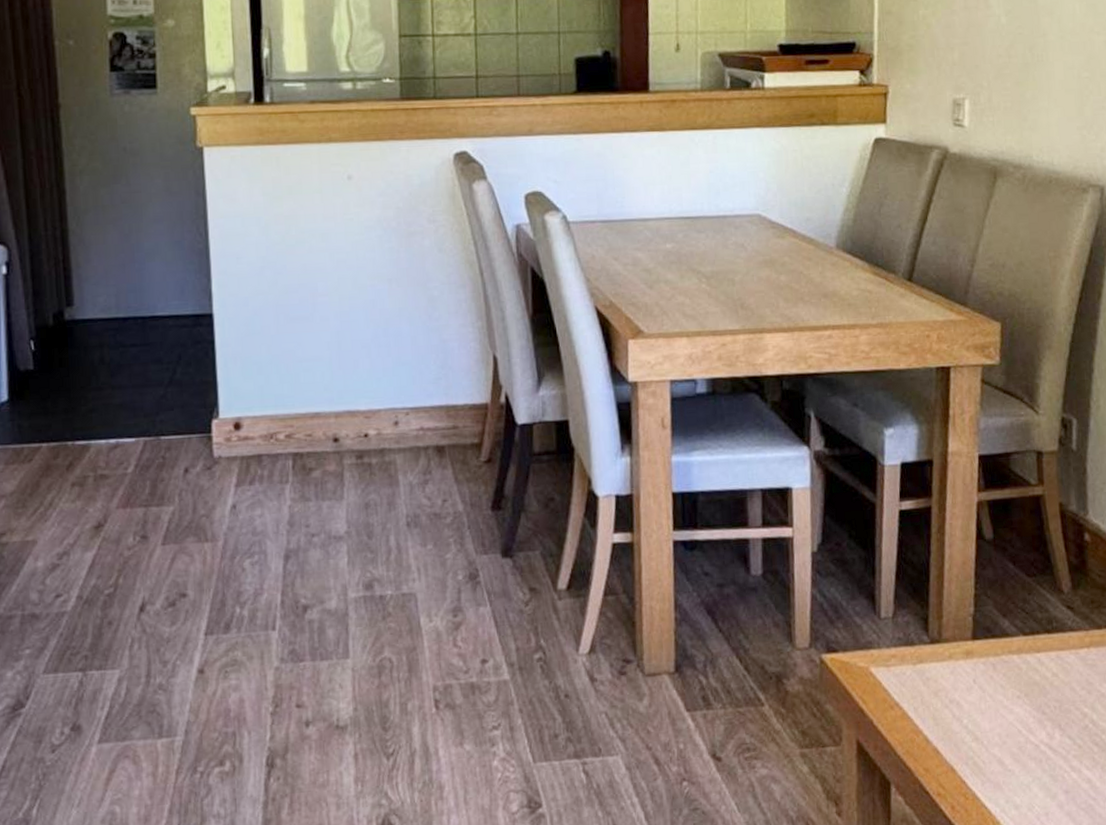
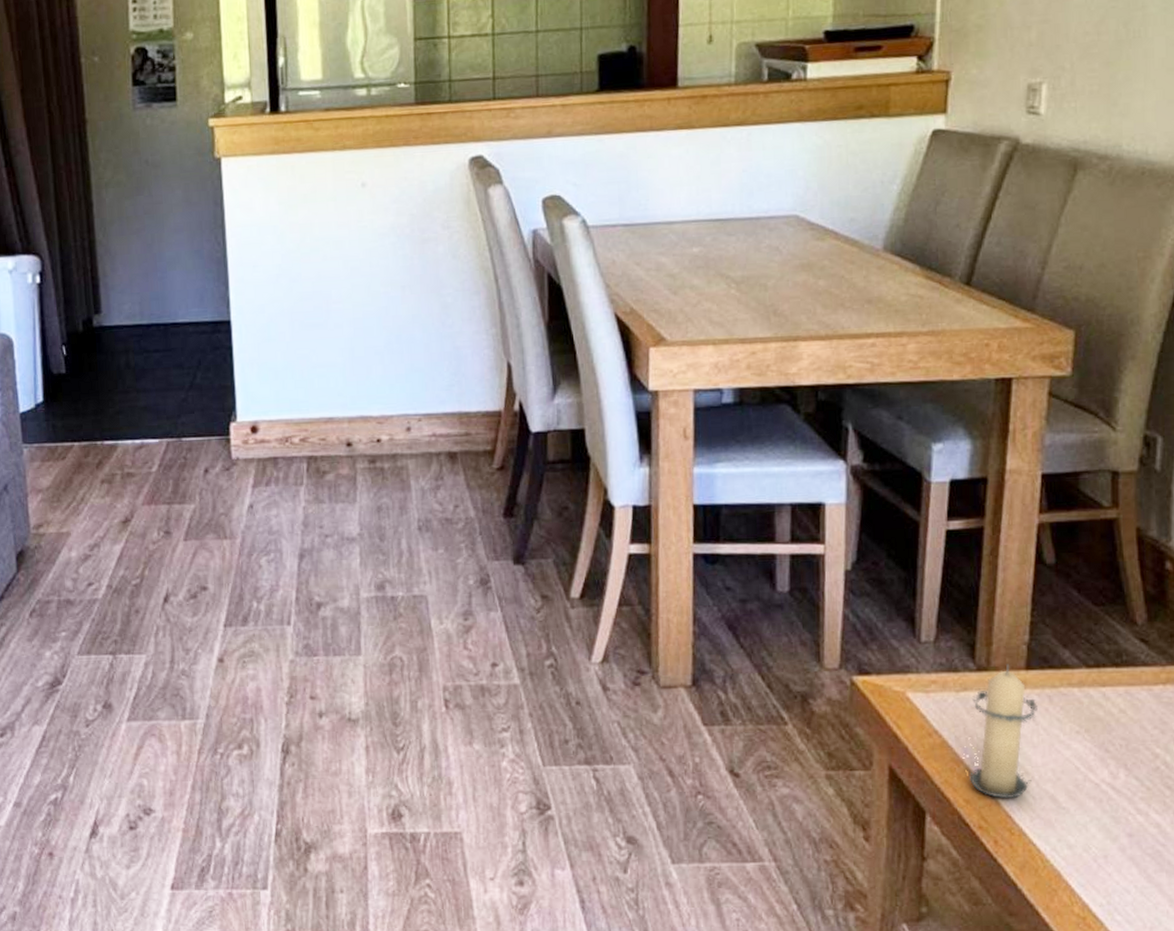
candle: none [927,635,984,765] -> present [968,664,1038,798]

